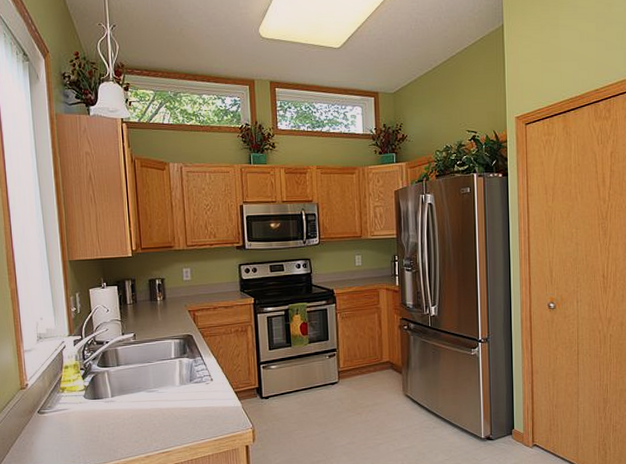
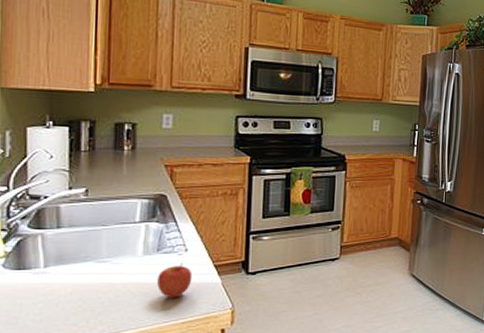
apple: none [192,391,219,420] -> present [157,263,193,299]

